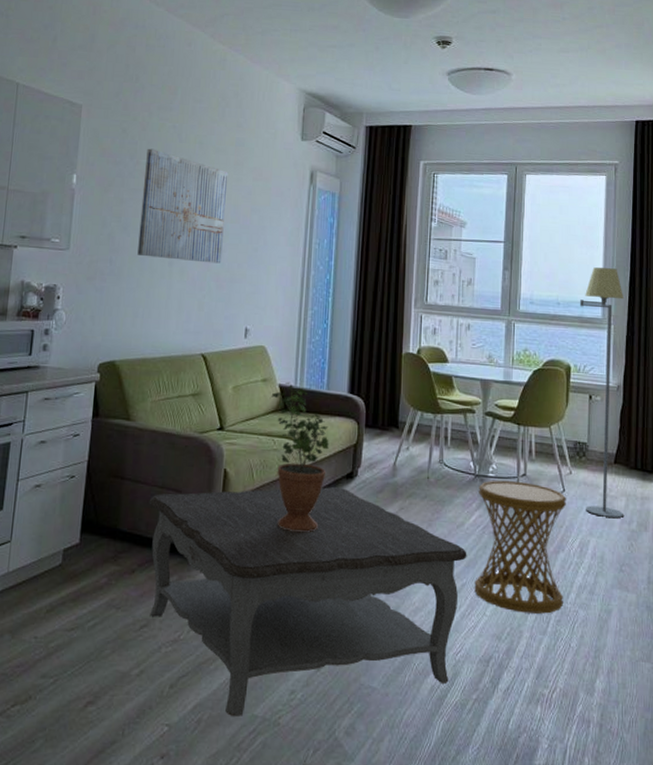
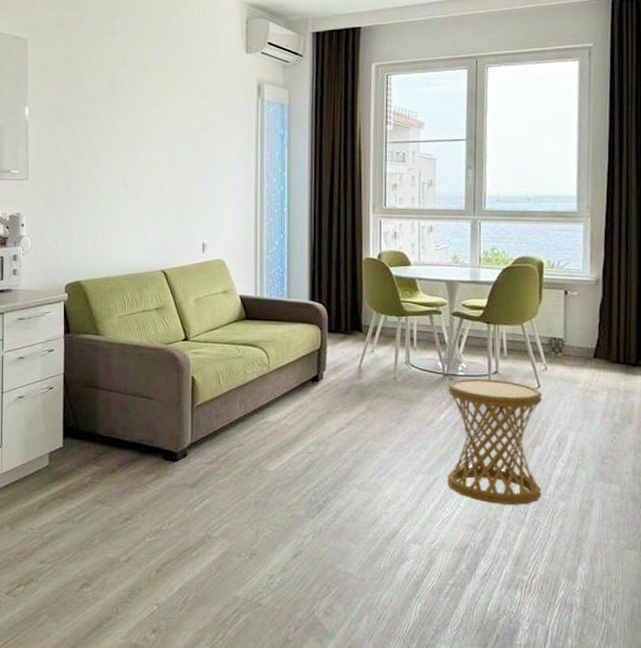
wall art: present [137,148,229,264] -> none [92,75,175,183]
coffee table: present [149,487,467,716] -> none [123,390,439,597]
potted plant: present [271,381,329,532] -> none [232,292,293,432]
floor lamp: present [580,267,625,518] -> none [552,159,605,411]

